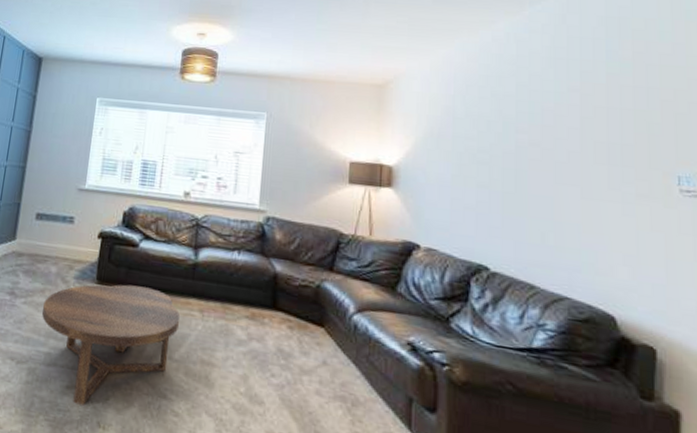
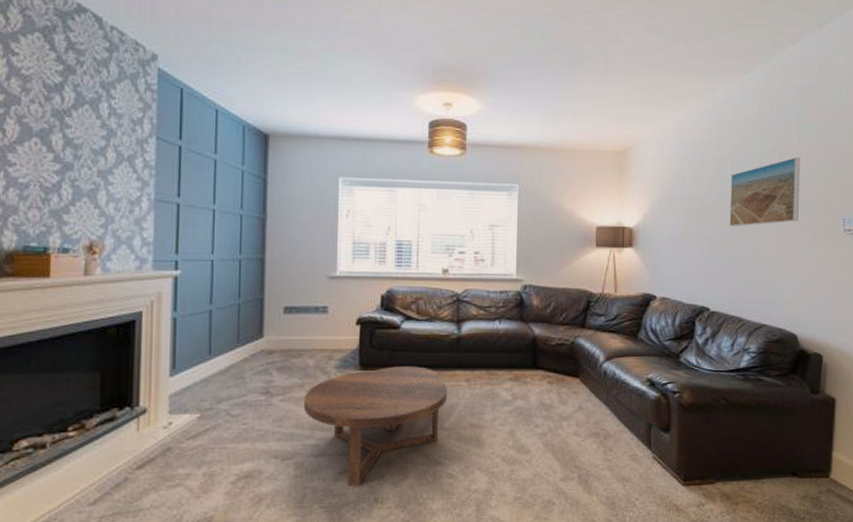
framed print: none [515,99,612,175] -> present [729,157,801,227]

